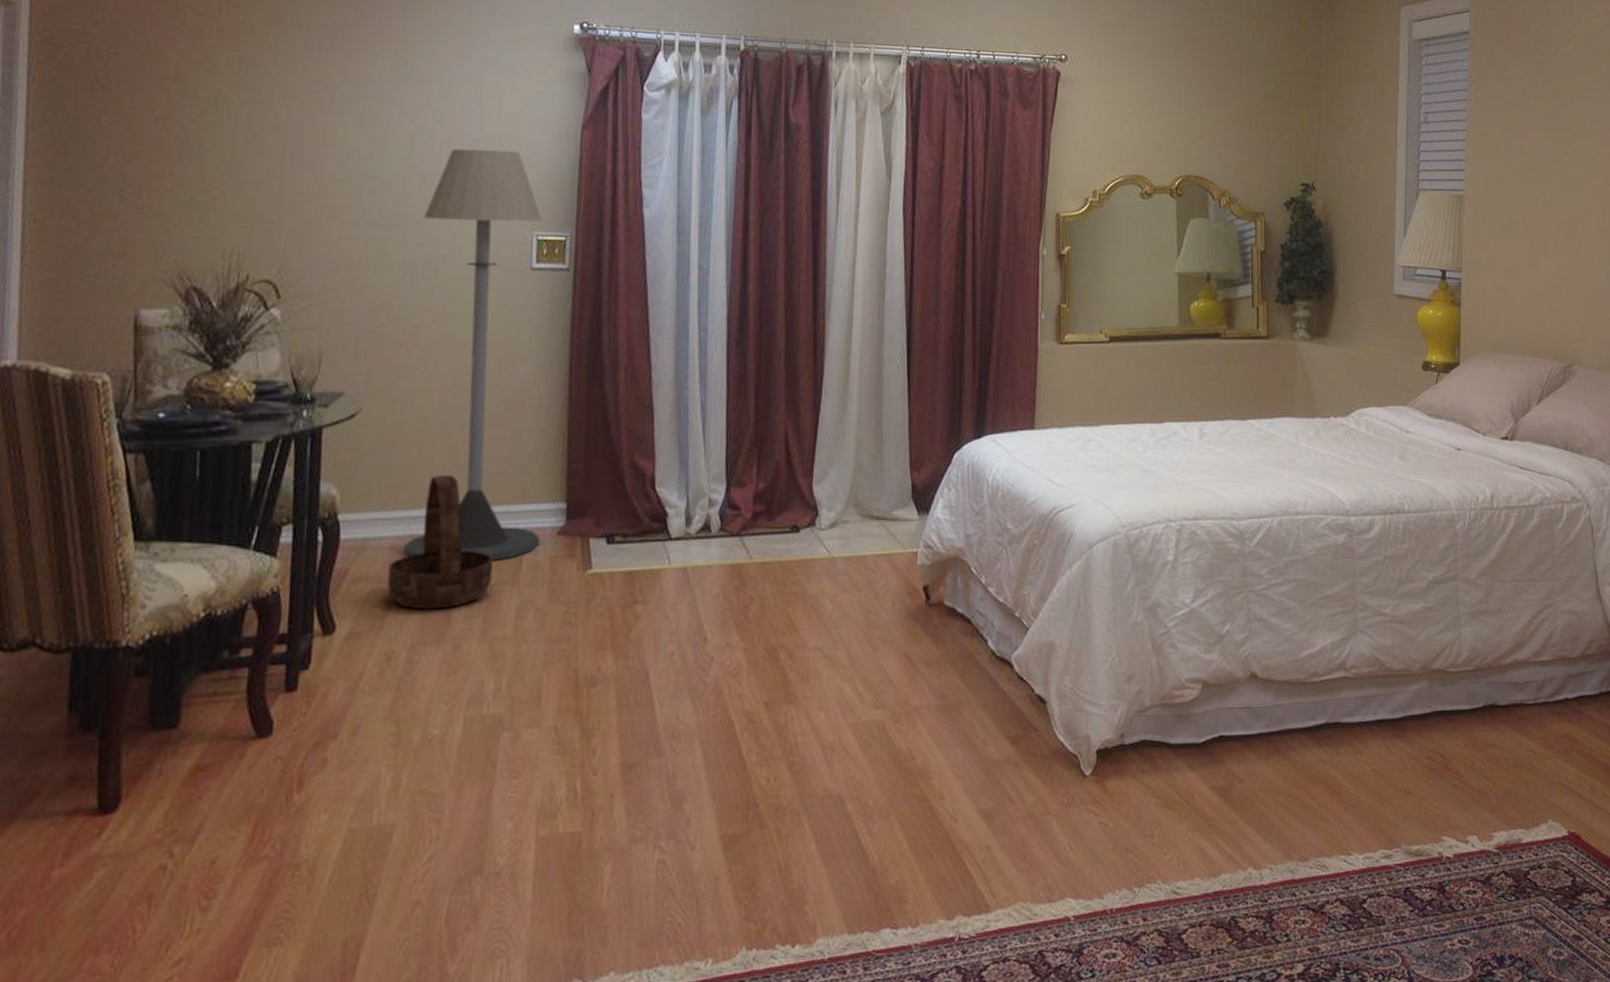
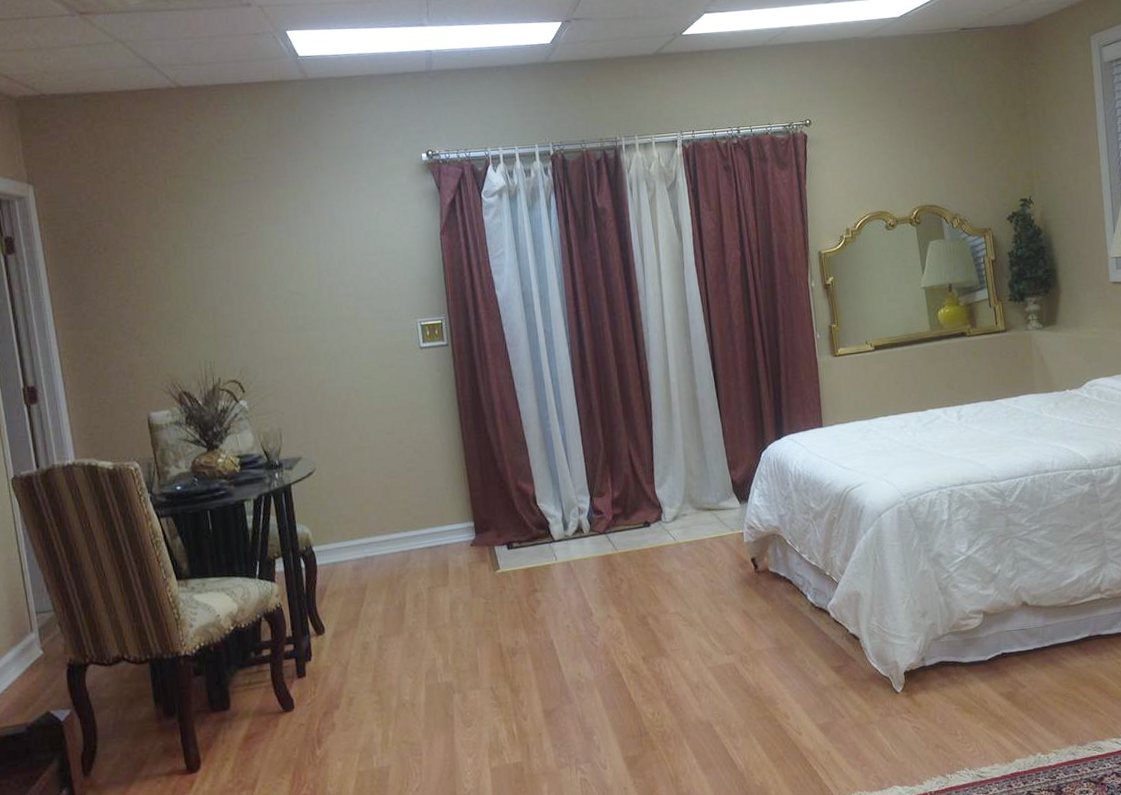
basket: present [387,475,494,610] -> none [353,510,429,611]
floor lamp: present [403,148,542,561] -> none [335,259,459,574]

